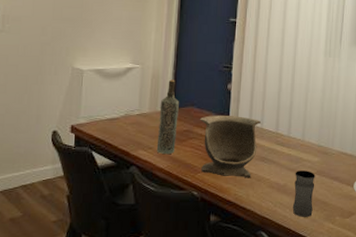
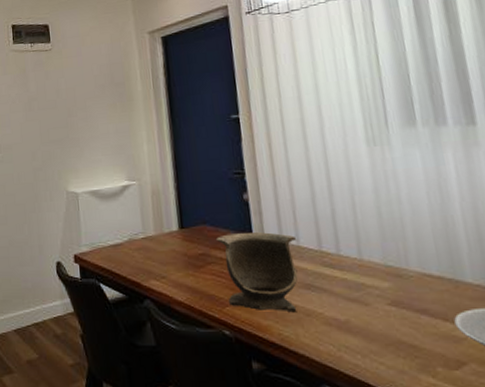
bottle: present [156,79,179,155] -> none [165,194,193,285]
jar: present [292,170,315,217] -> none [358,301,398,367]

